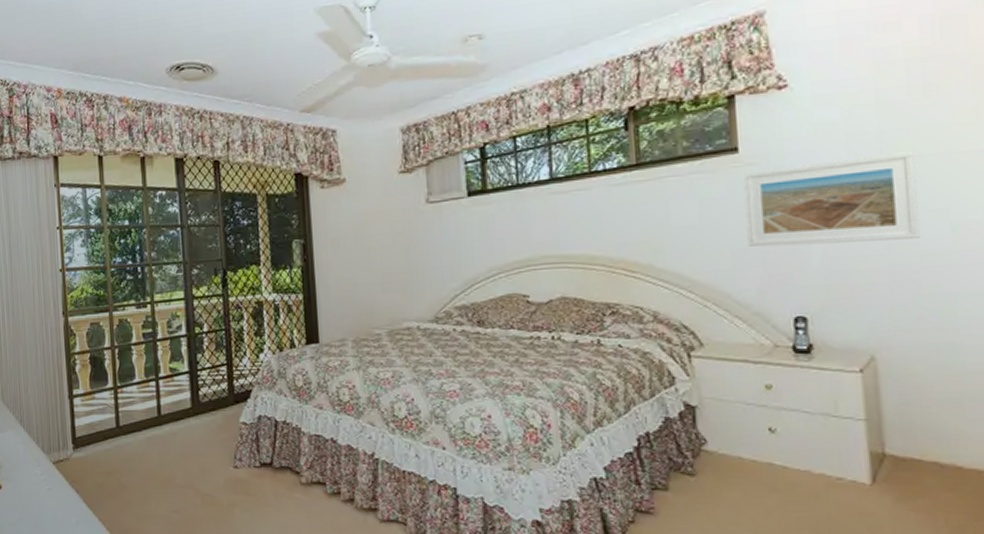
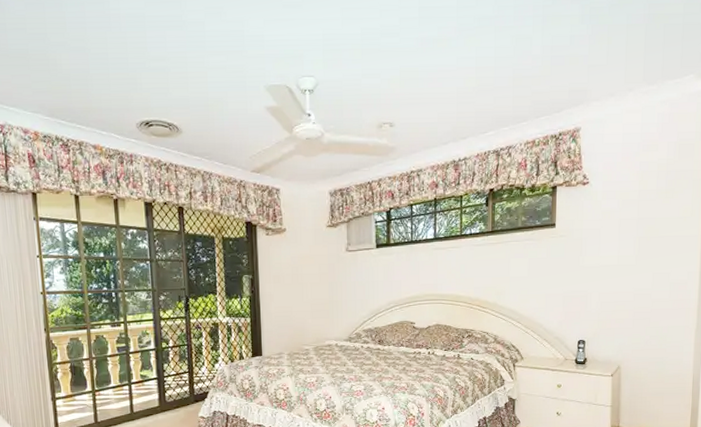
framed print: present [742,151,920,248] -> none [555,234,655,293]

